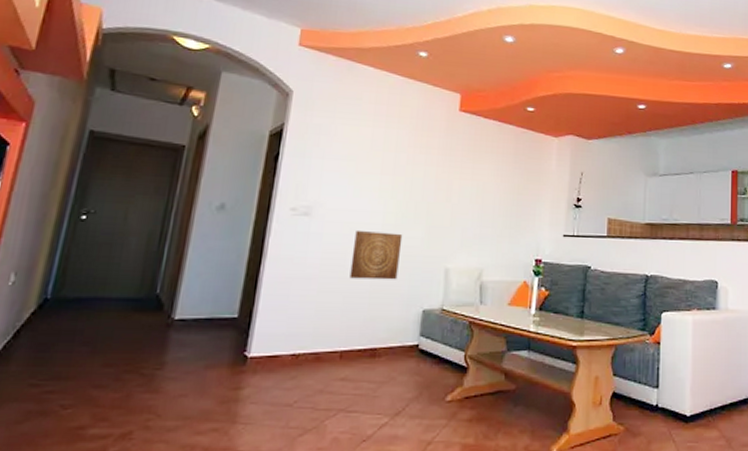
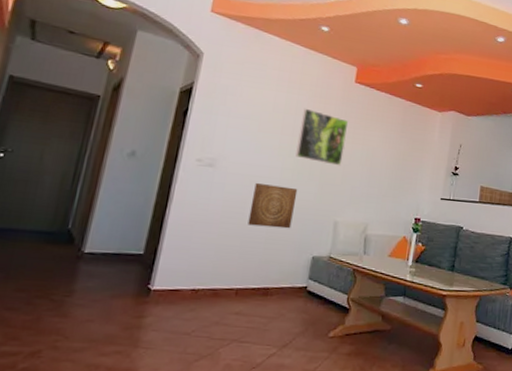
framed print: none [397,143,455,206] -> present [295,108,349,166]

